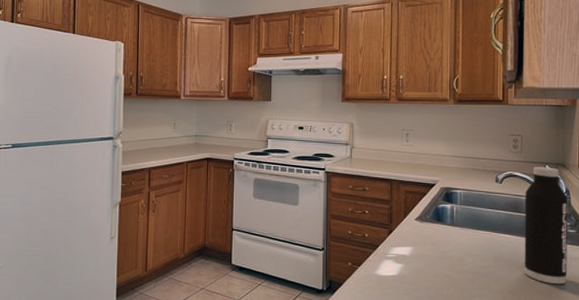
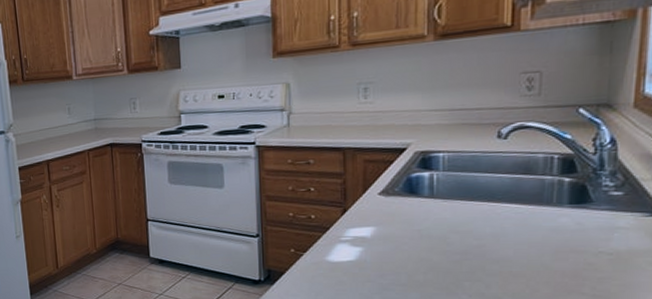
water bottle: present [524,167,568,285] -> none [538,110,614,263]

